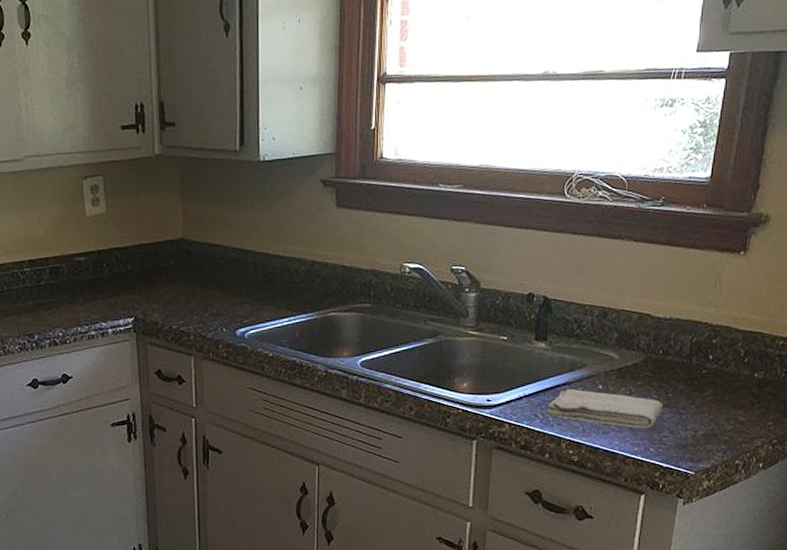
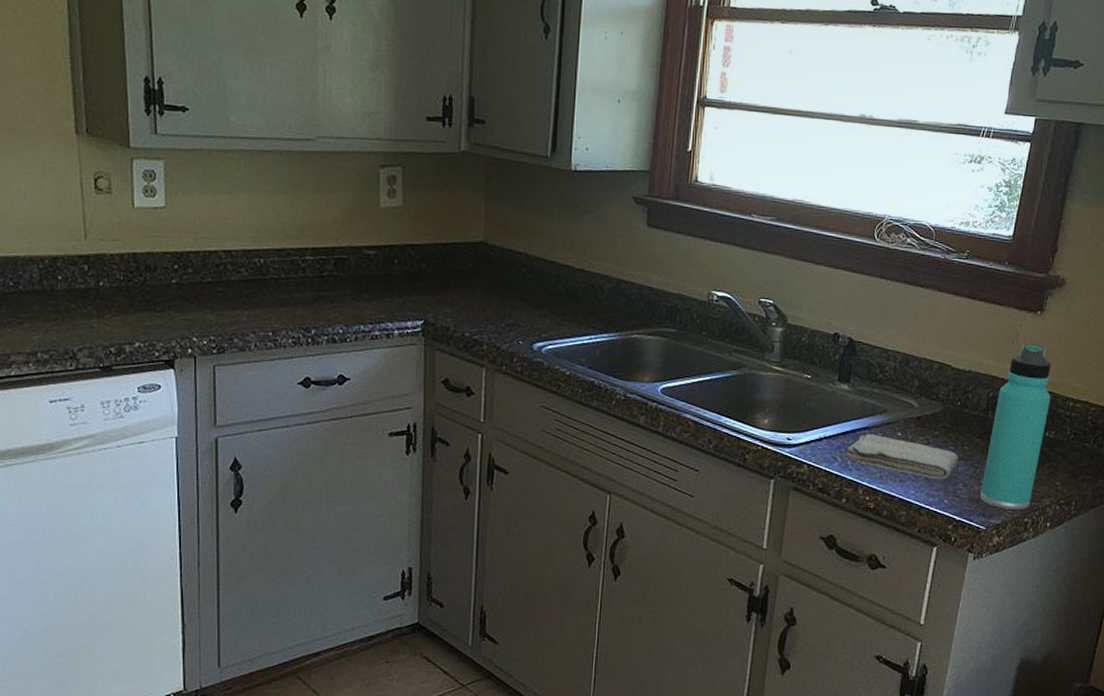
thermos bottle: none [688,285,758,453] -> present [980,343,1052,510]

